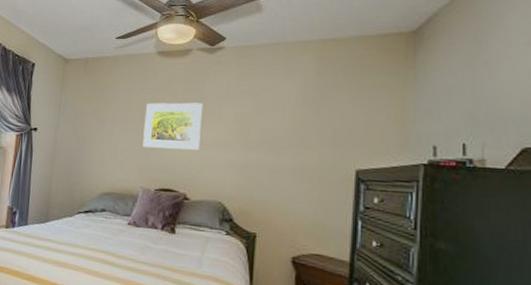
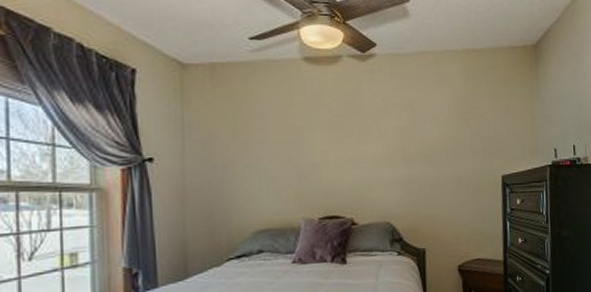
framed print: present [143,102,204,150] -> none [296,117,362,172]

